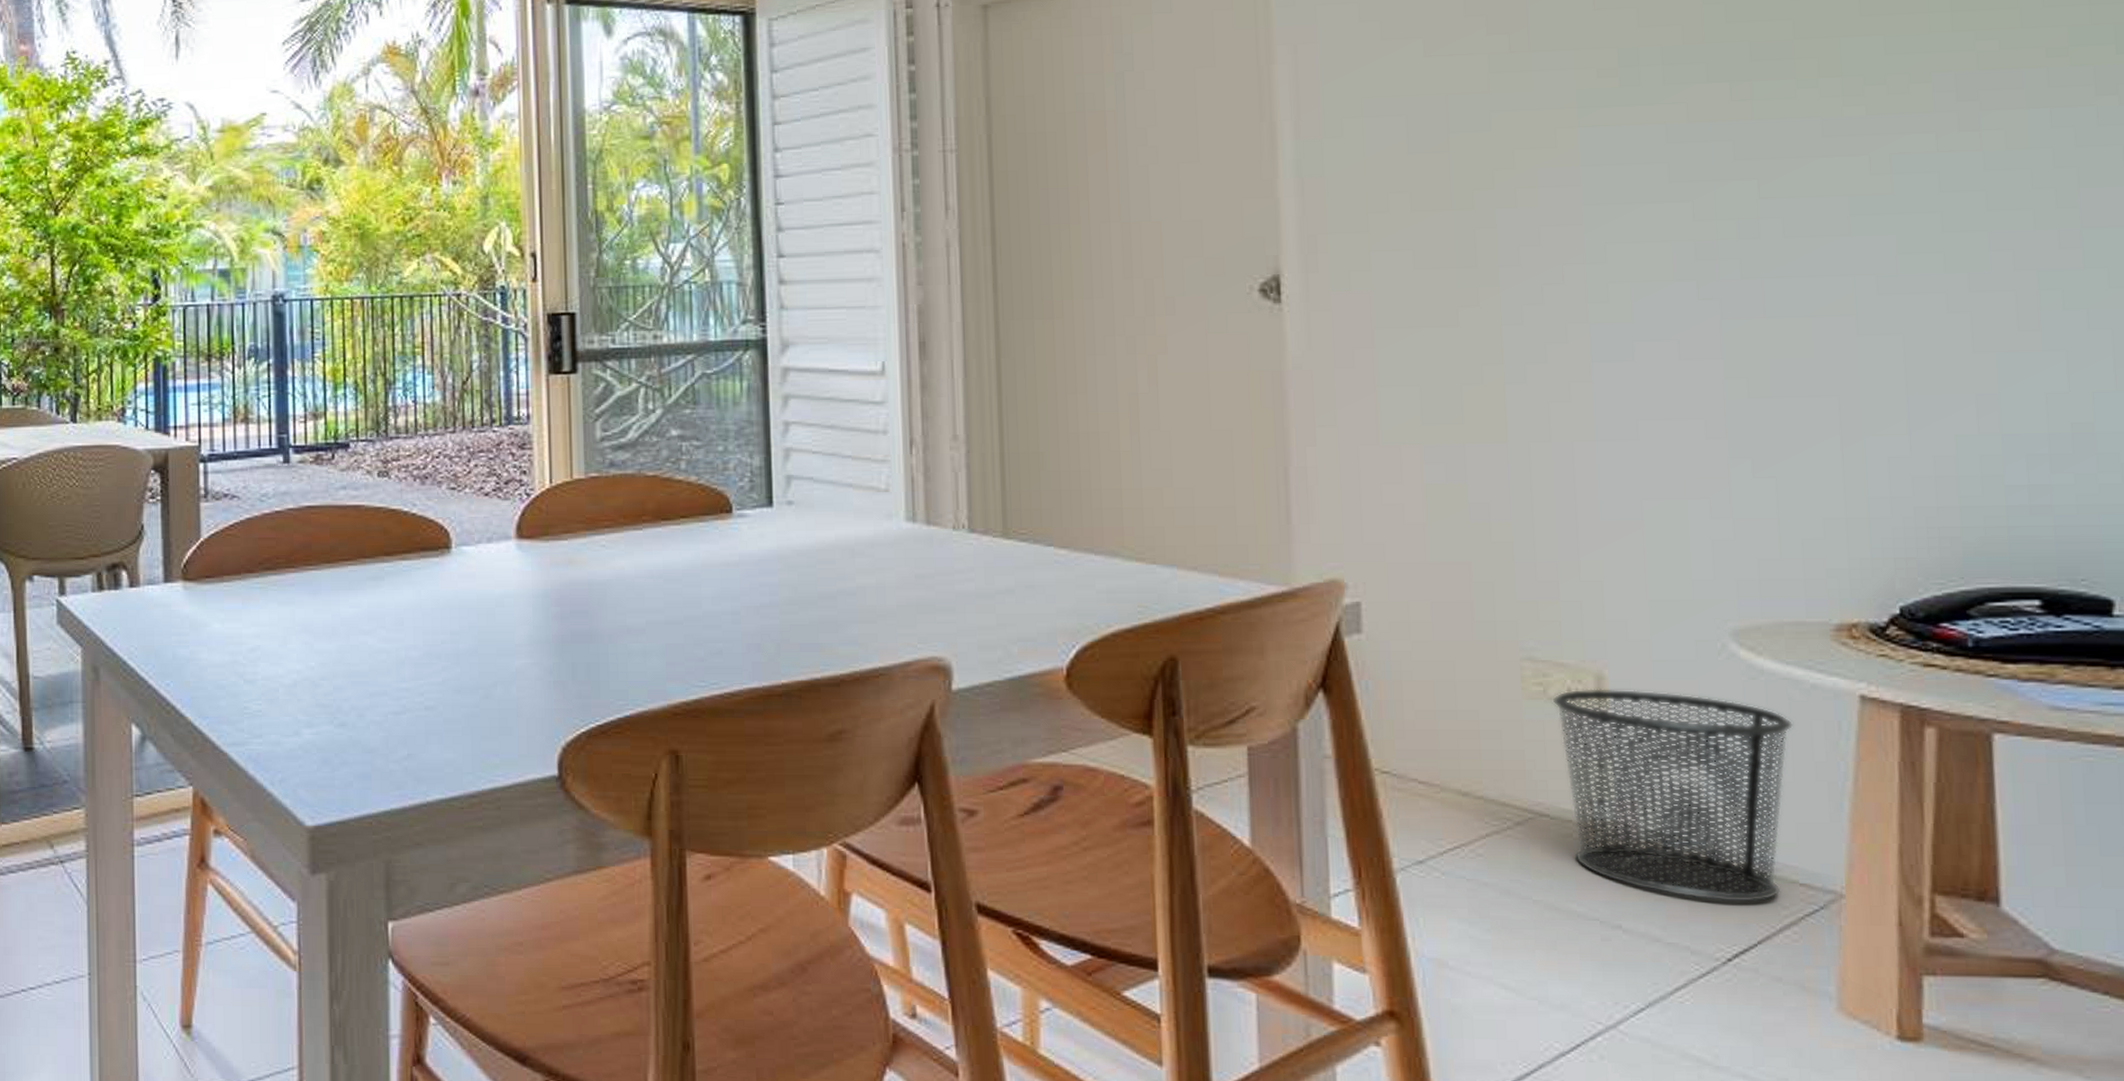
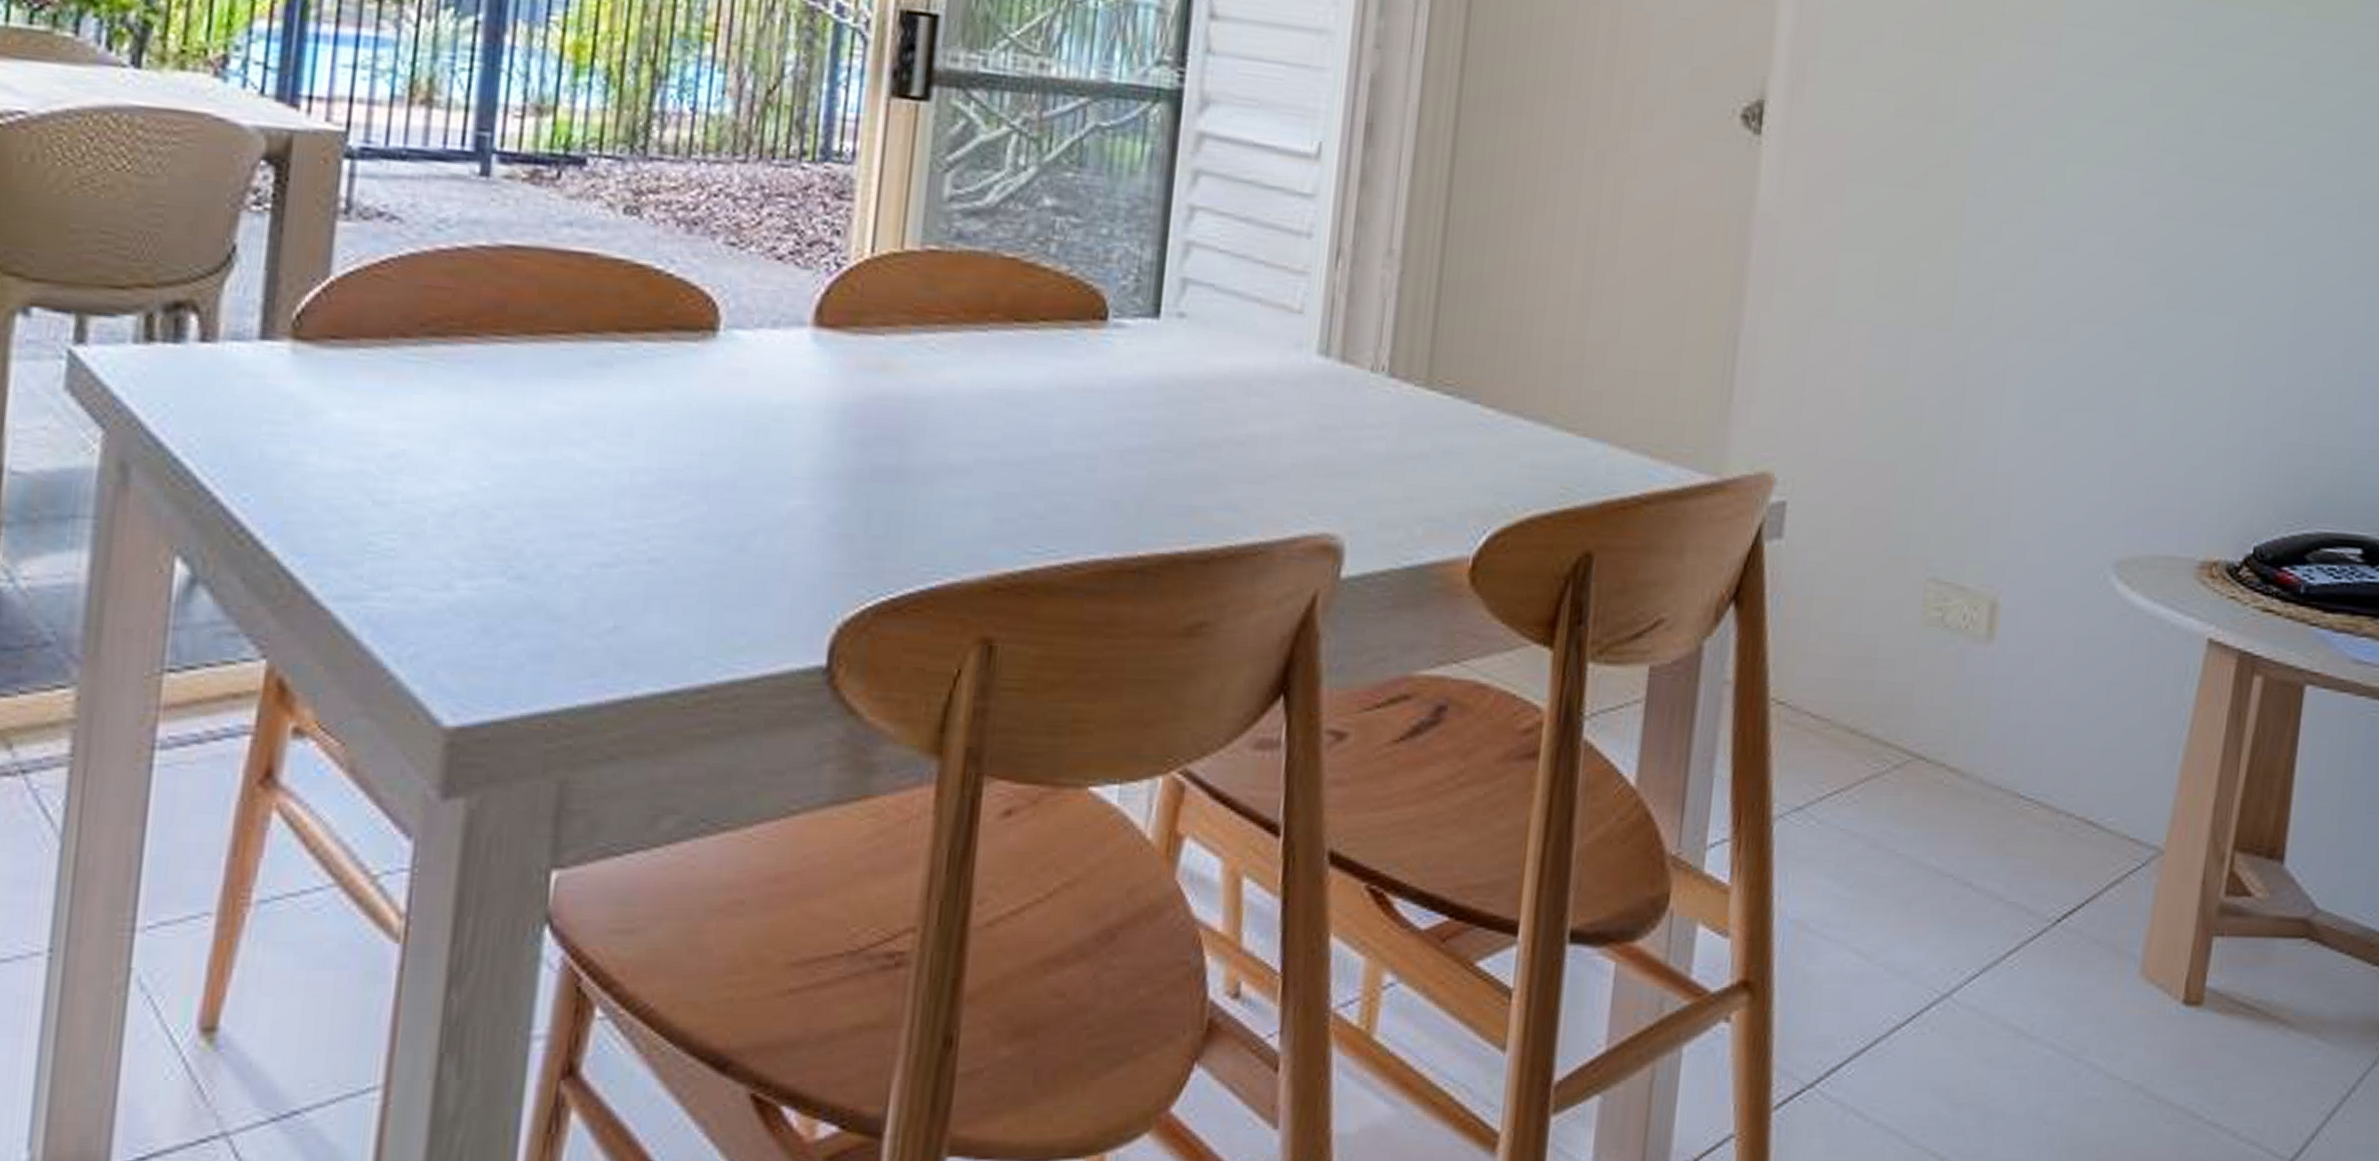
waste bin: present [1552,689,1794,903] -> none [1942,616,2151,859]

